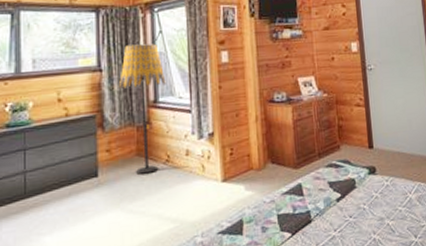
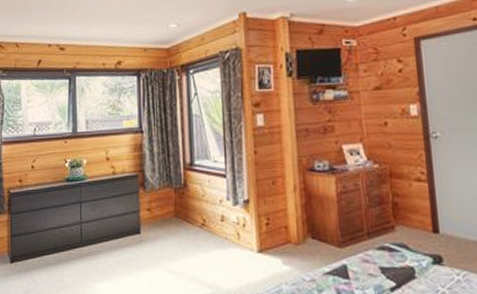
floor lamp: present [119,43,166,175] -> none [158,106,201,235]

